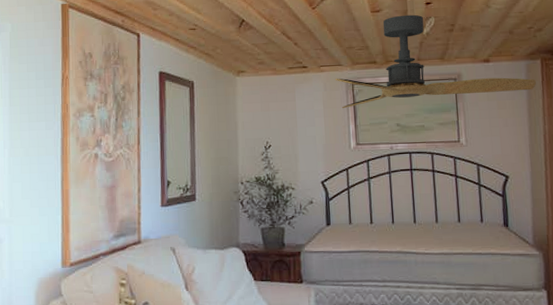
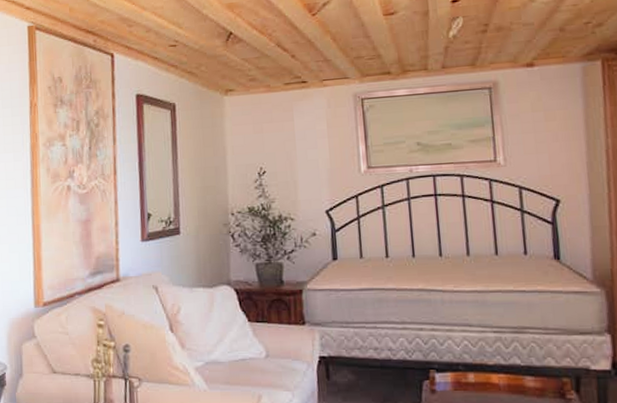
ceiling fan: present [335,14,536,109] -> none [340,15,595,128]

